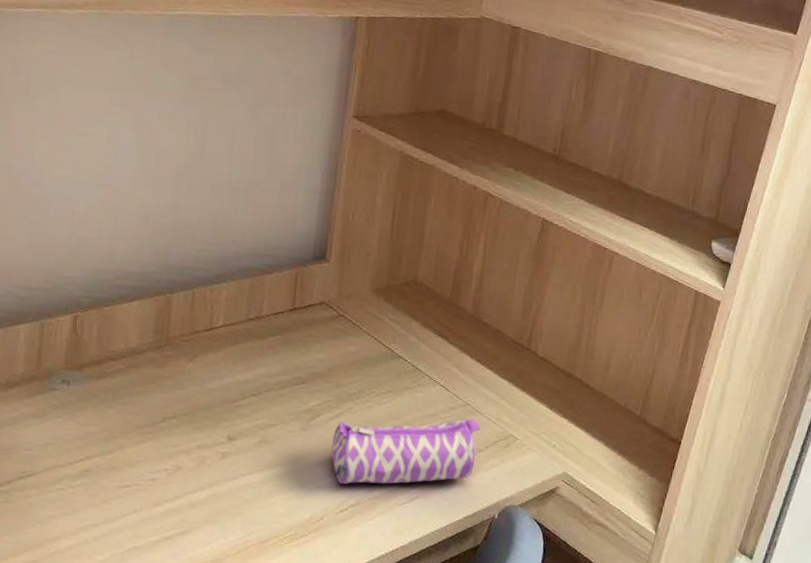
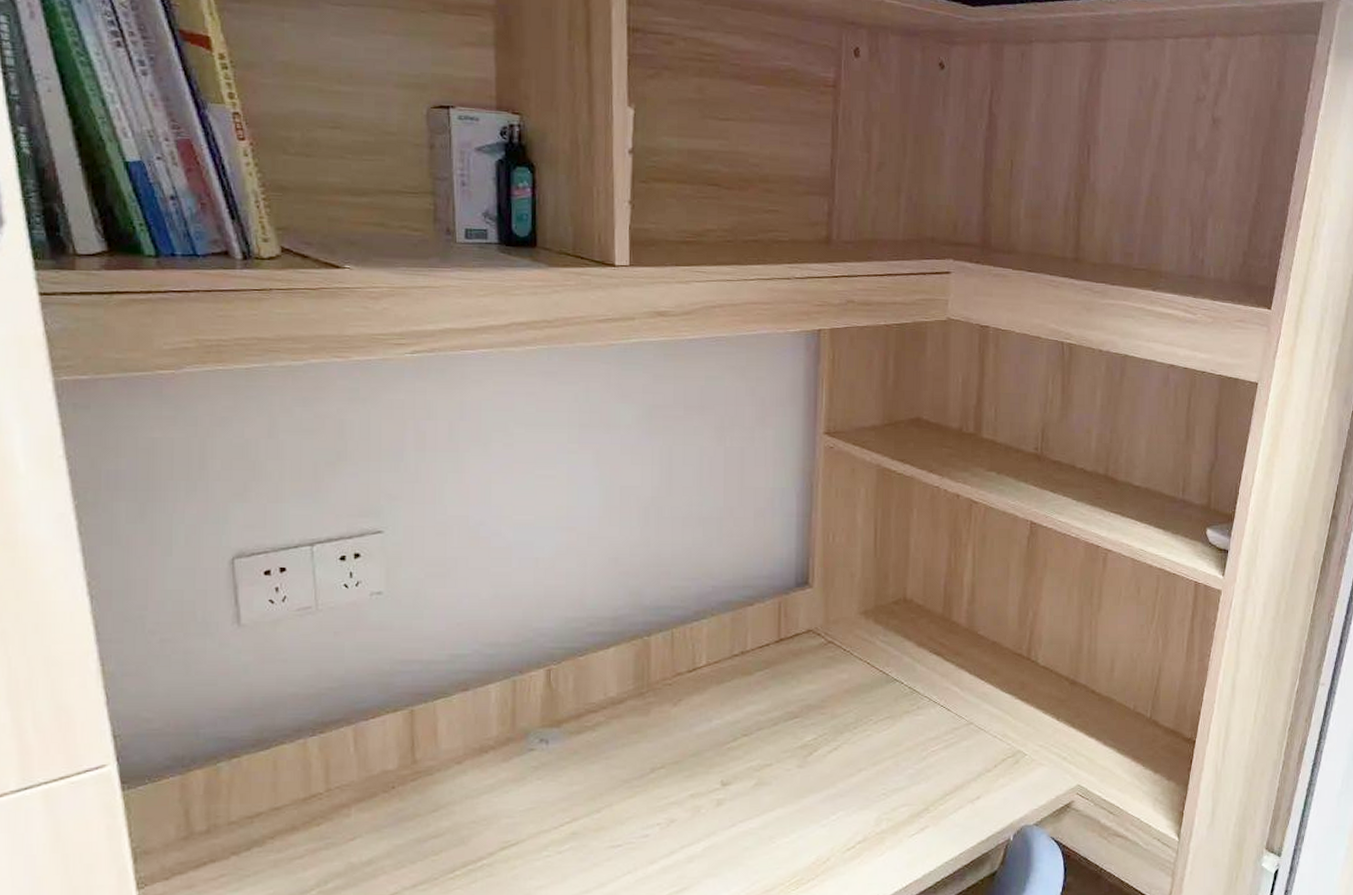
pencil case: present [331,418,482,484] -> none [832,738,988,820]

